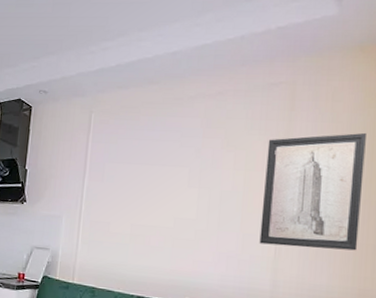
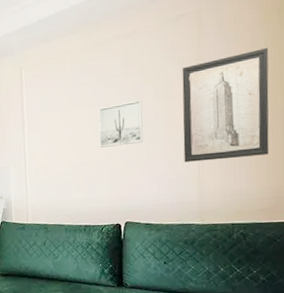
wall art: none [166,166,221,214] -> present [98,100,143,148]

